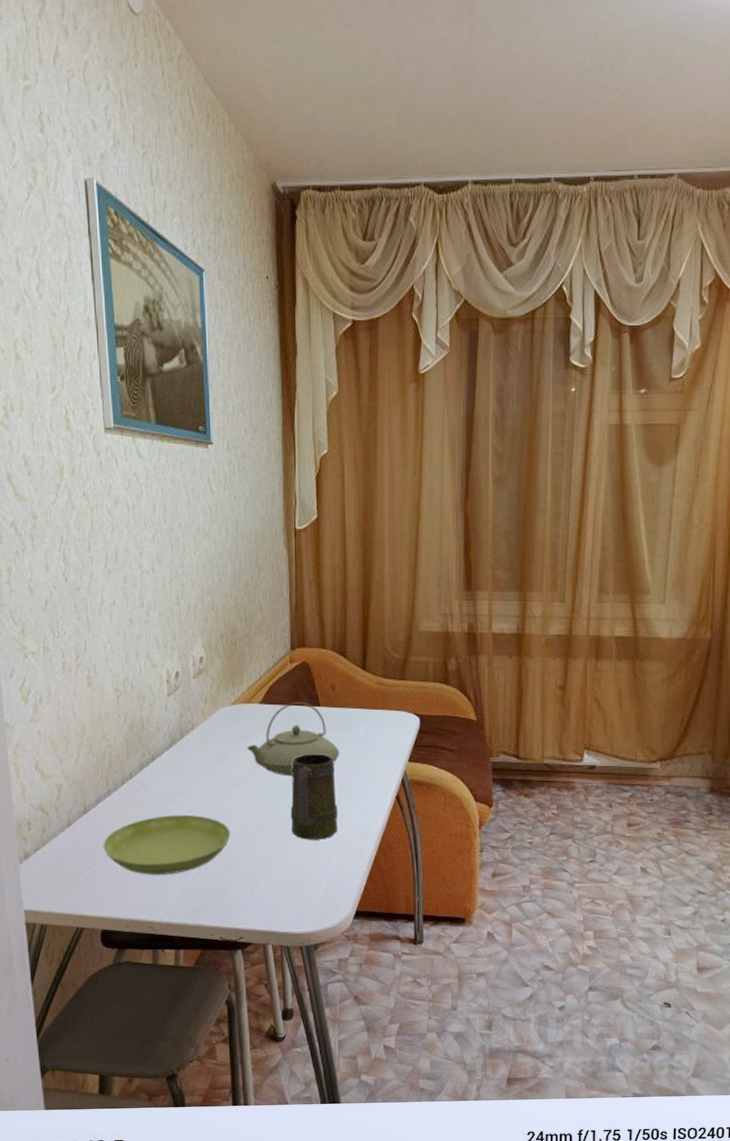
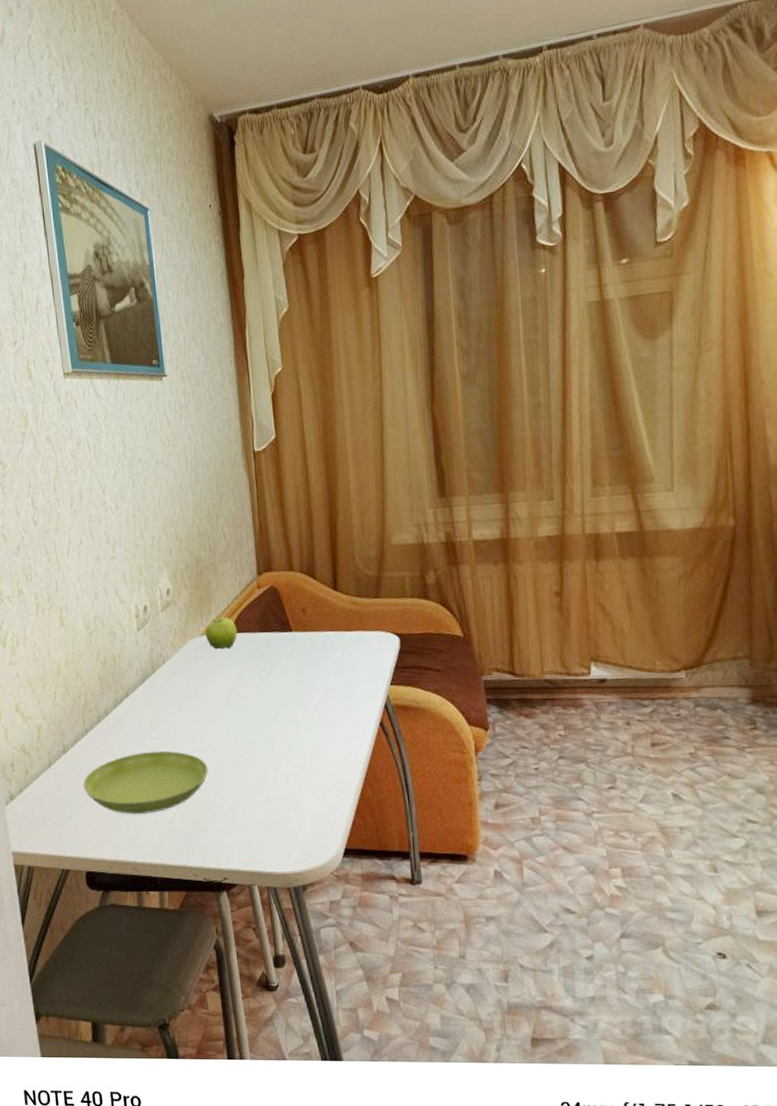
fruit: none [235,688,267,719] -> present [205,617,237,650]
teapot: present [246,702,340,776] -> none [219,628,316,707]
mug: present [290,753,338,840] -> none [266,681,319,773]

